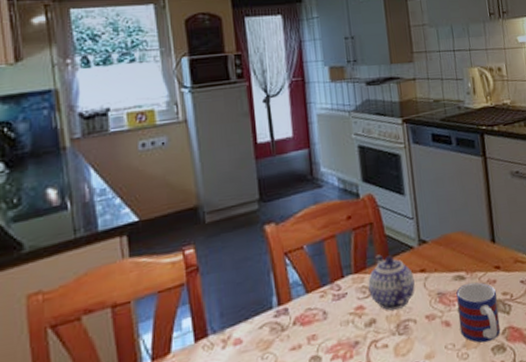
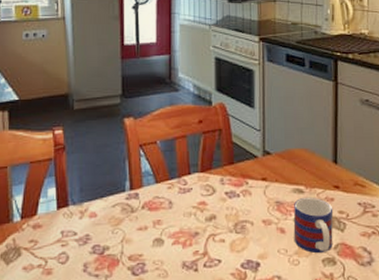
teapot: present [368,254,415,311] -> none [212,158,255,210]

